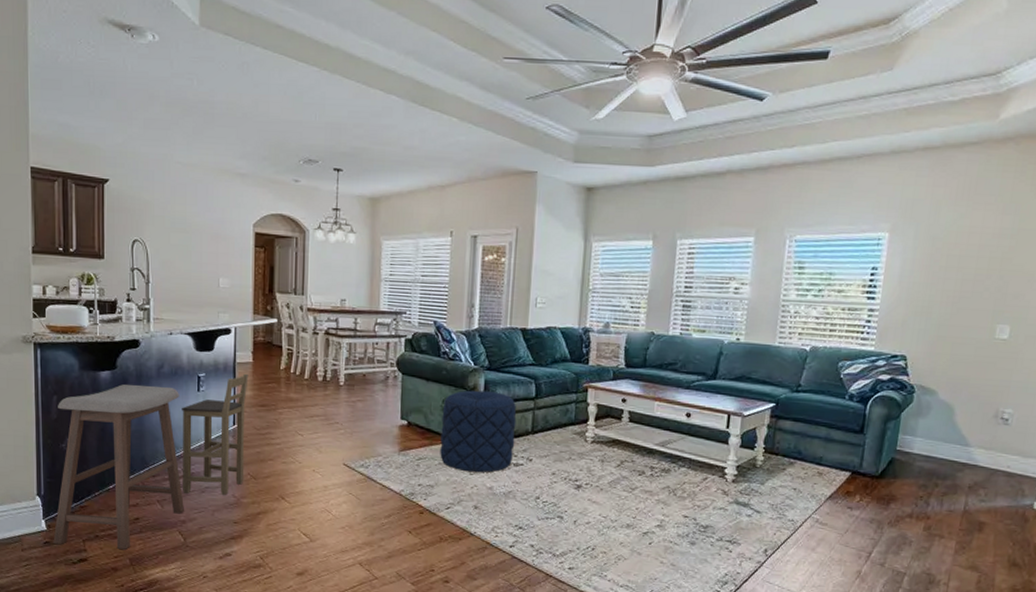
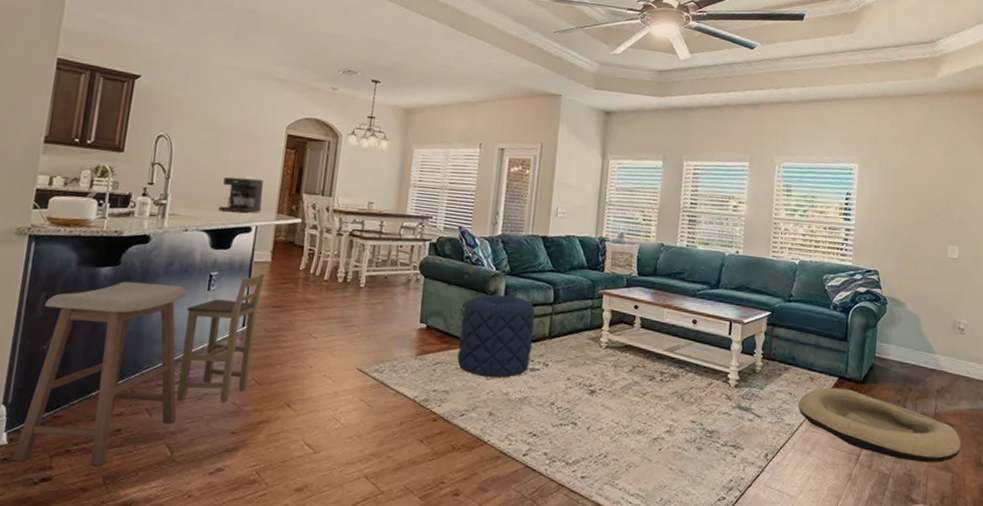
coffee maker: none [198,279,238,315] -> present [218,176,264,213]
dog bed: none [802,482,993,562] -> present [797,387,961,463]

